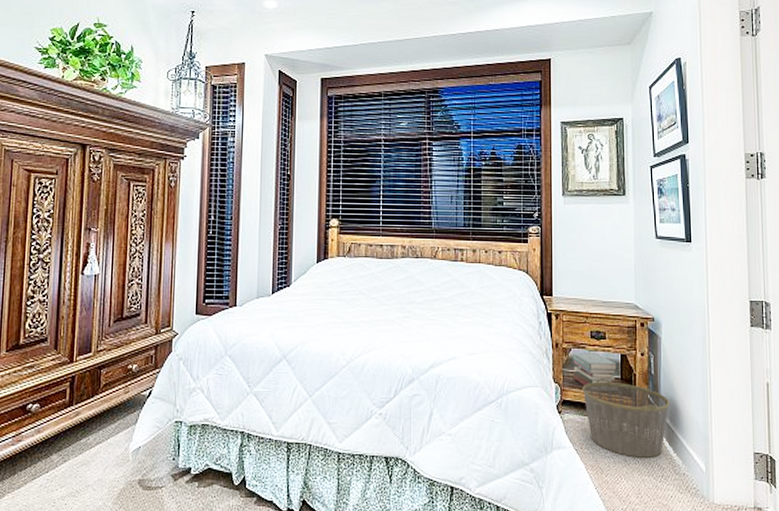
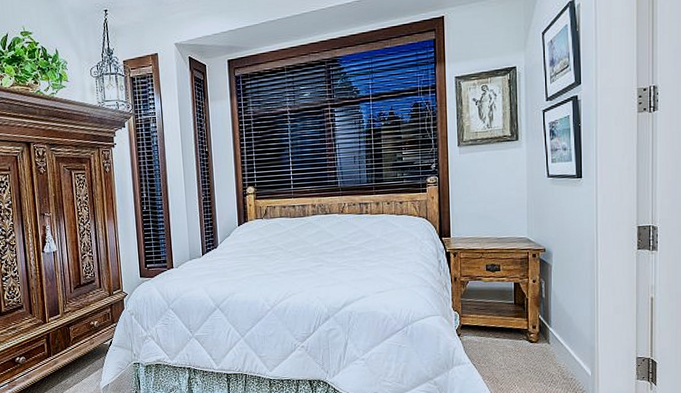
books: present [573,353,618,391] -> none [470,283,512,315]
basket: present [582,379,670,458] -> none [479,304,560,368]

